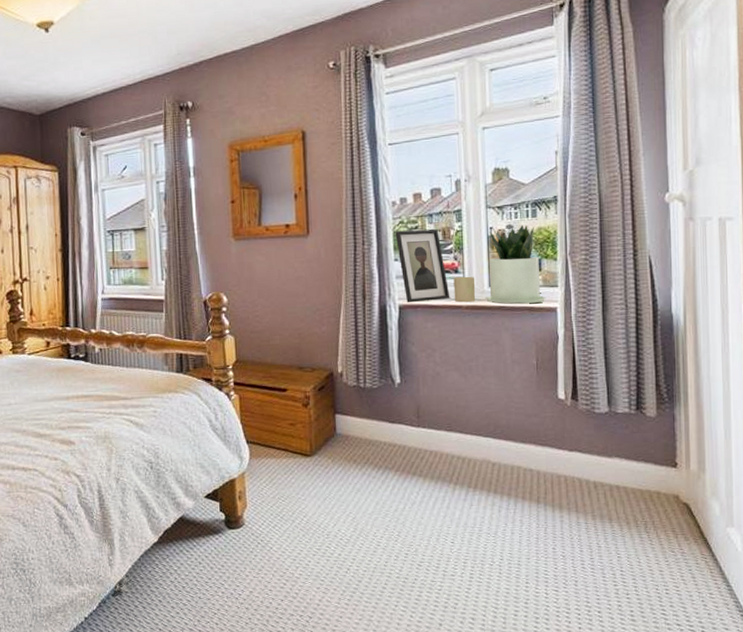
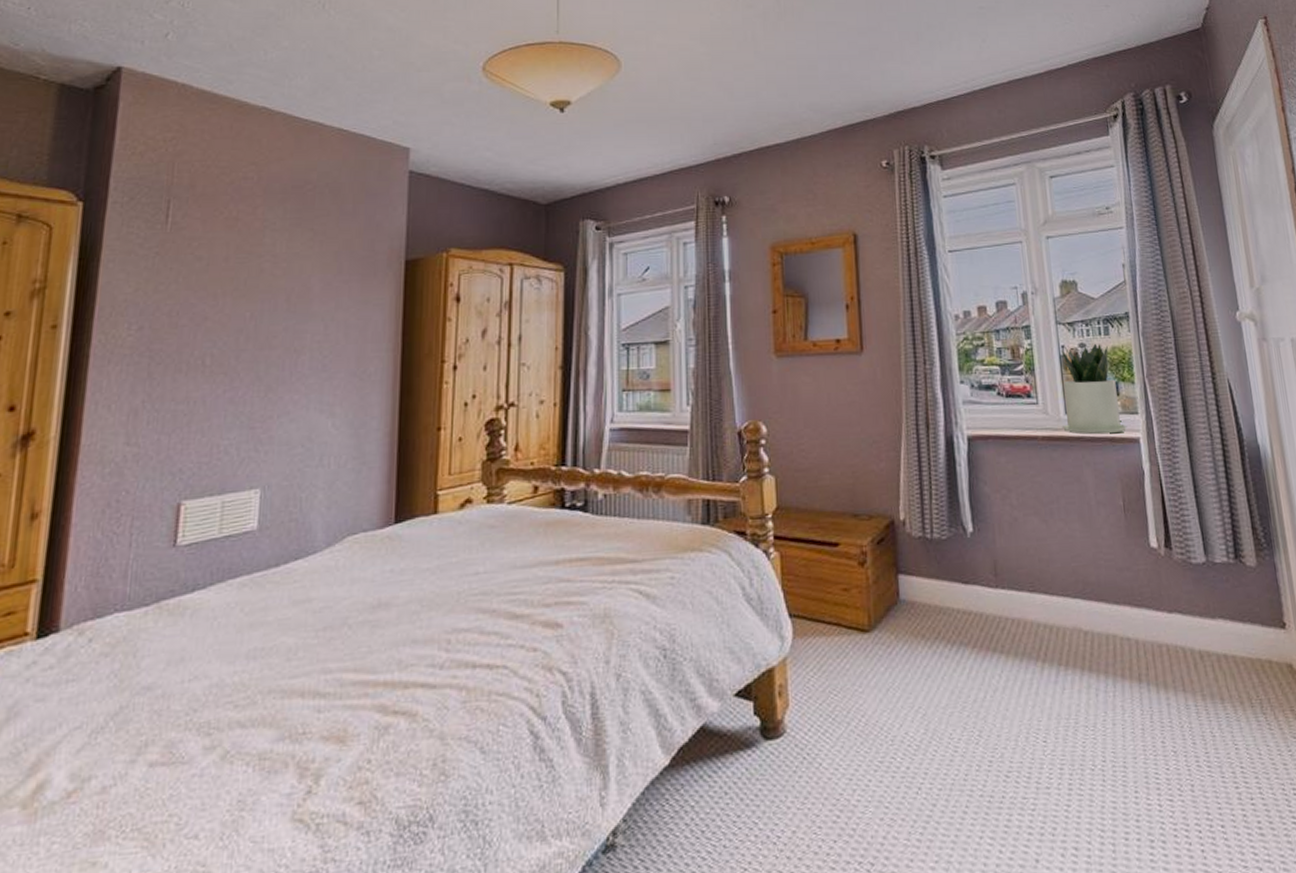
picture frame: present [395,229,450,303] -> none [959,347,1024,434]
candle: present [453,276,476,303] -> none [1026,401,1051,433]

